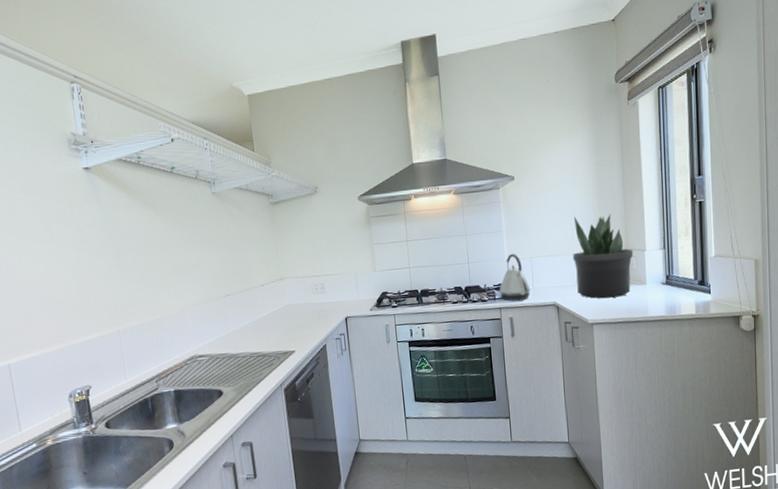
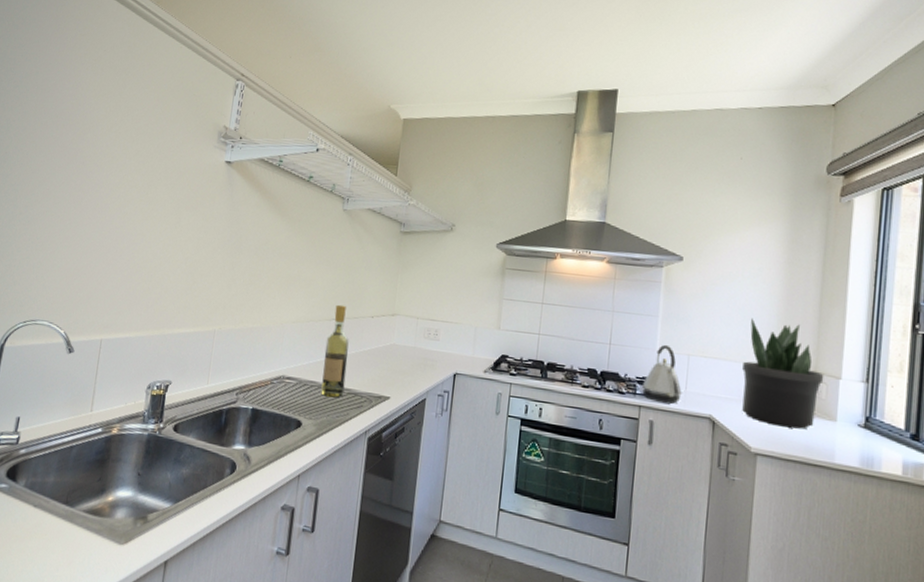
bottle: none [226,280,254,364] -> present [321,304,349,398]

